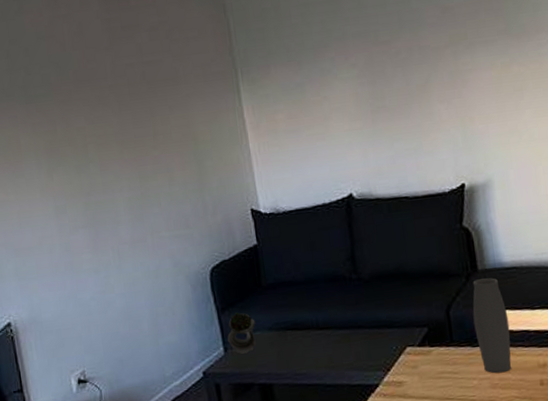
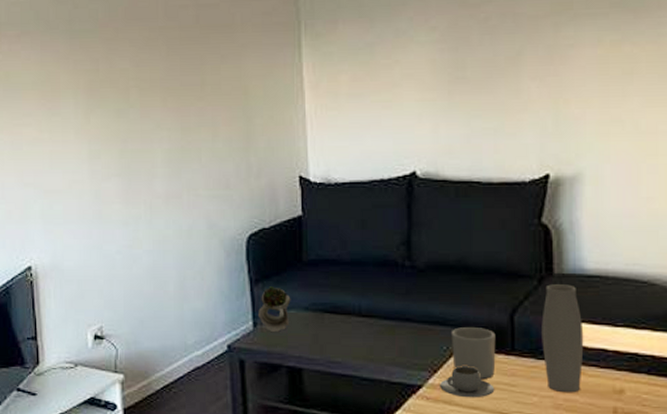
teacup: none [393,361,441,390] -> present [439,366,495,398]
mug: none [398,325,439,371] -> present [451,326,496,379]

